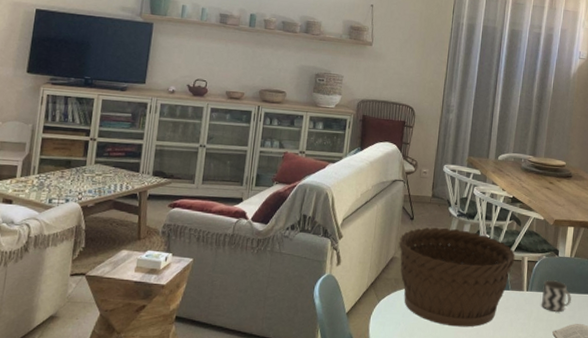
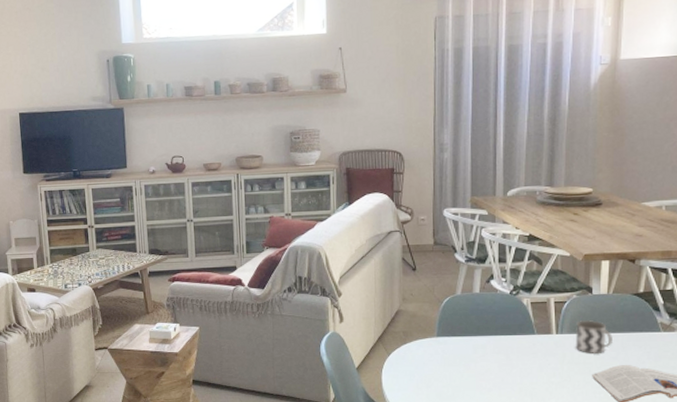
basket: present [399,227,515,327] -> none [403,275,539,375]

